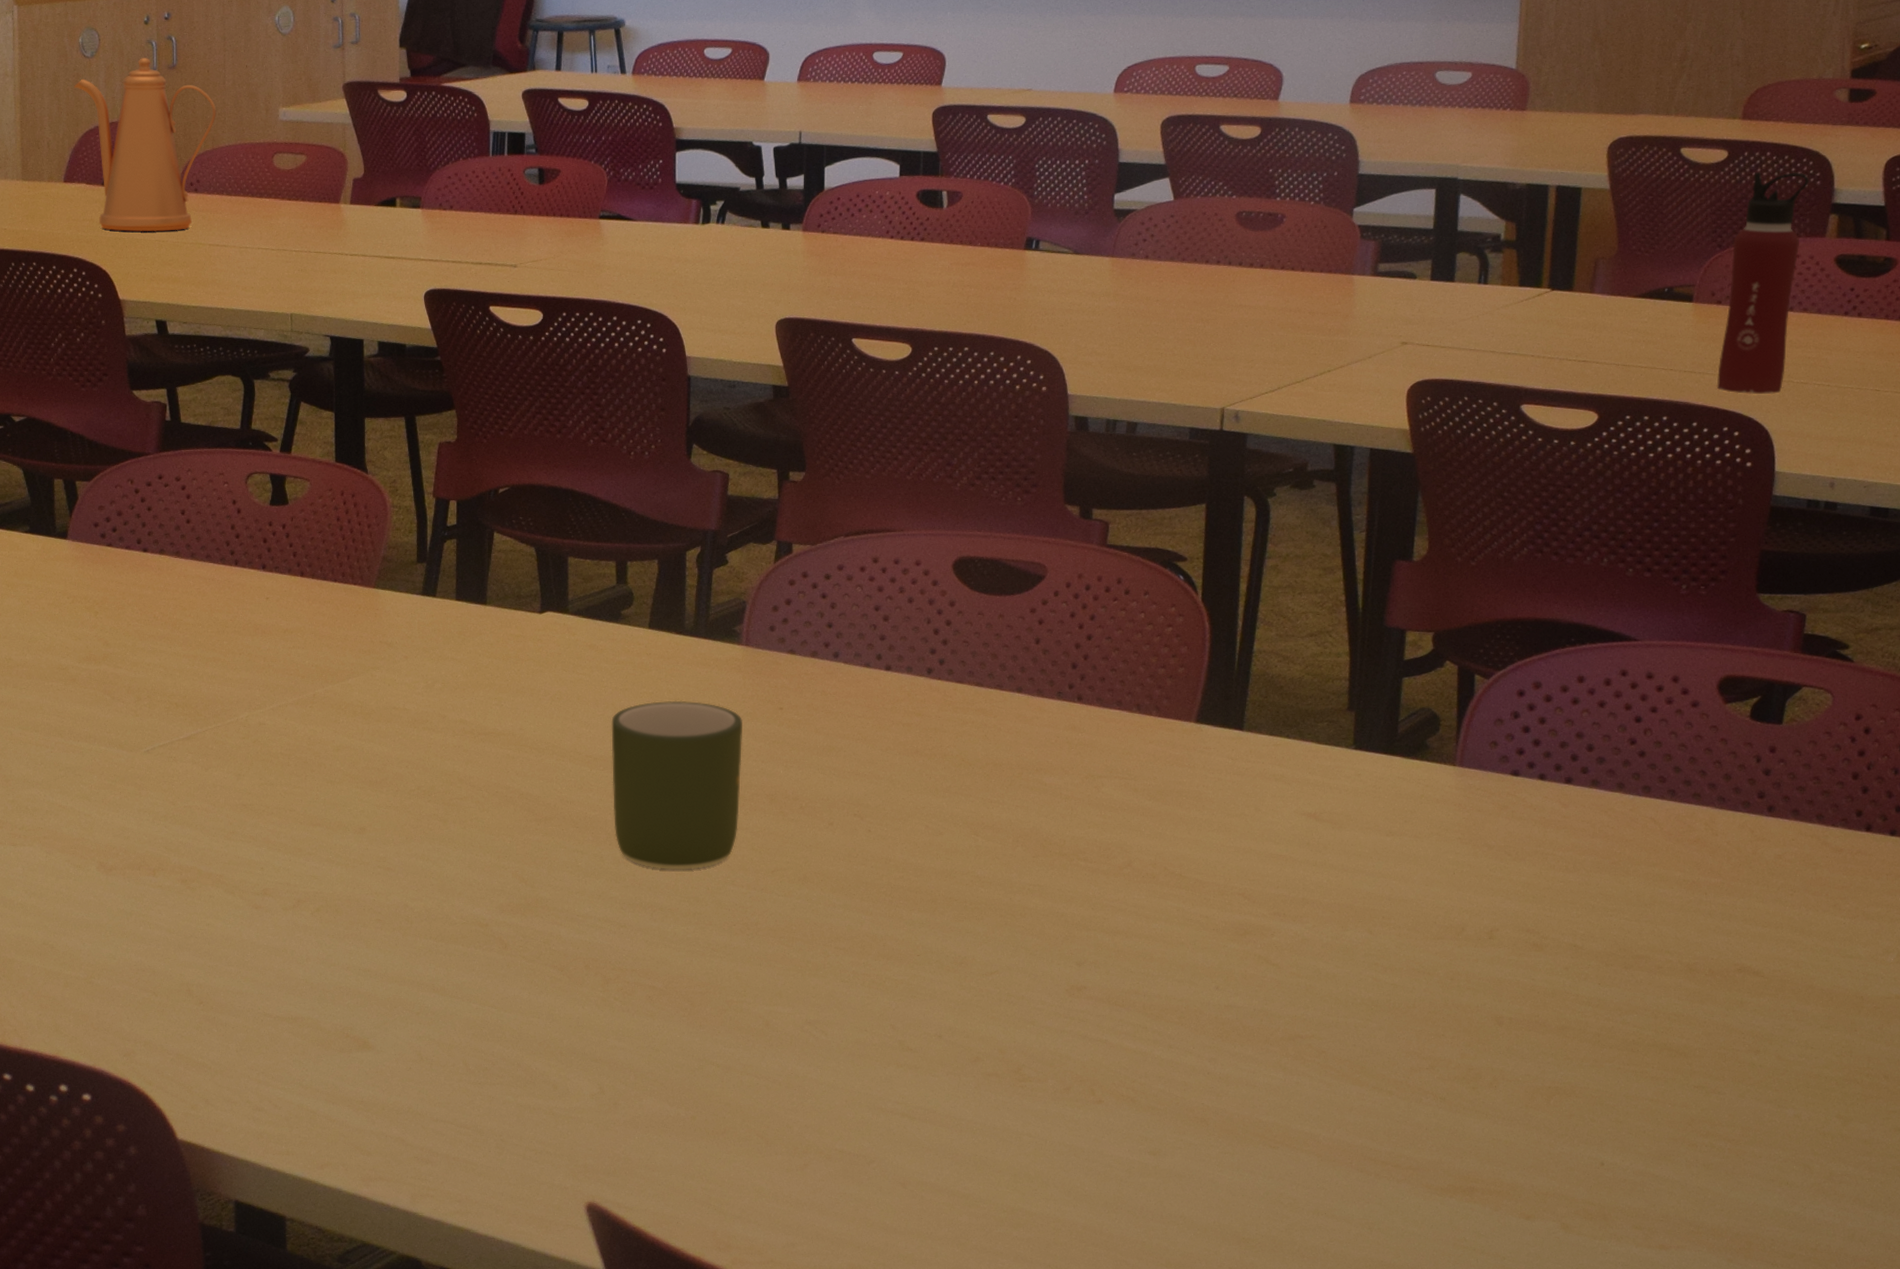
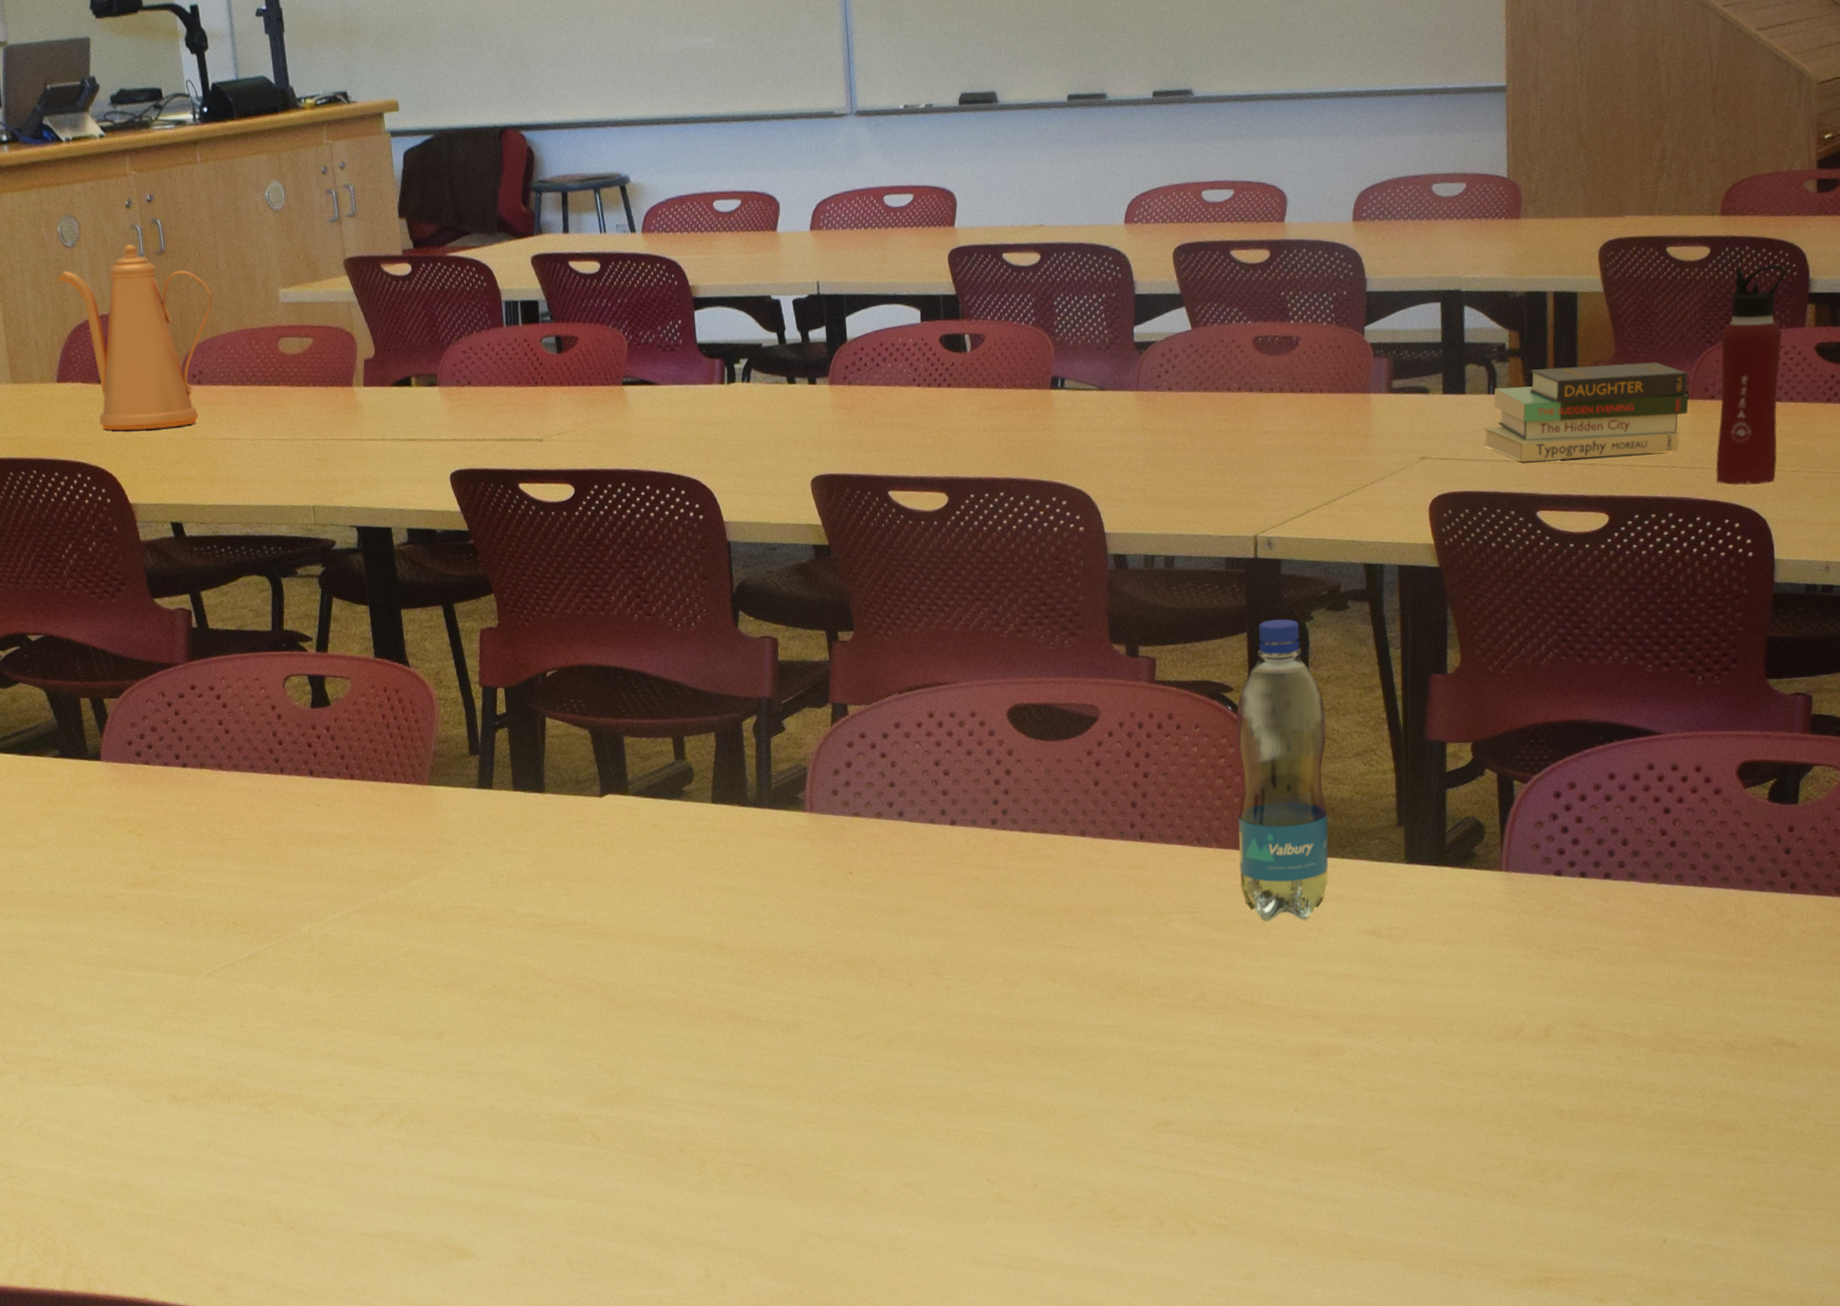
mug: present [611,700,742,870] -> none [683,873,820,1046]
bottle: none [1178,493,1281,797] -> present [1236,619,1329,921]
books: none [1469,262,1694,355] -> present [1483,362,1689,462]

